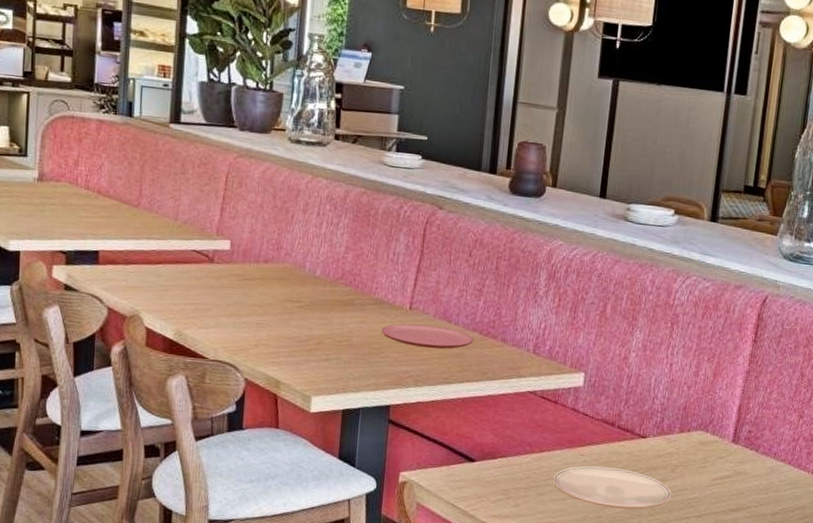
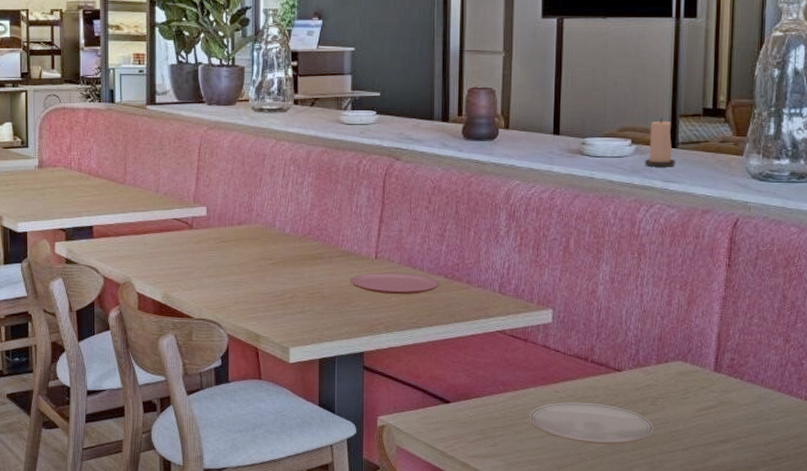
candle: none [685,191,715,241] -> present [645,118,676,167]

